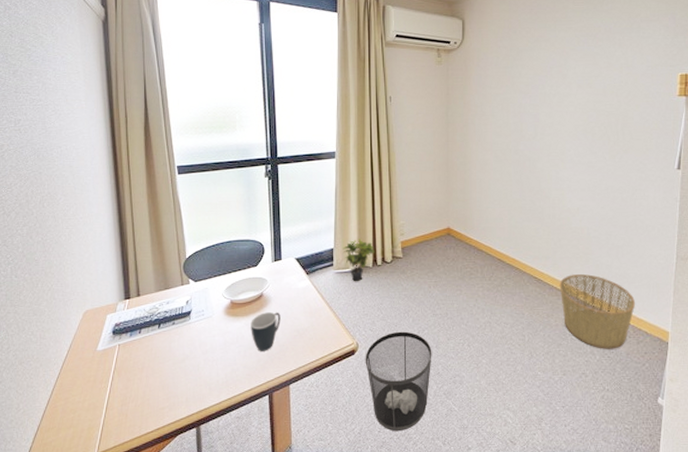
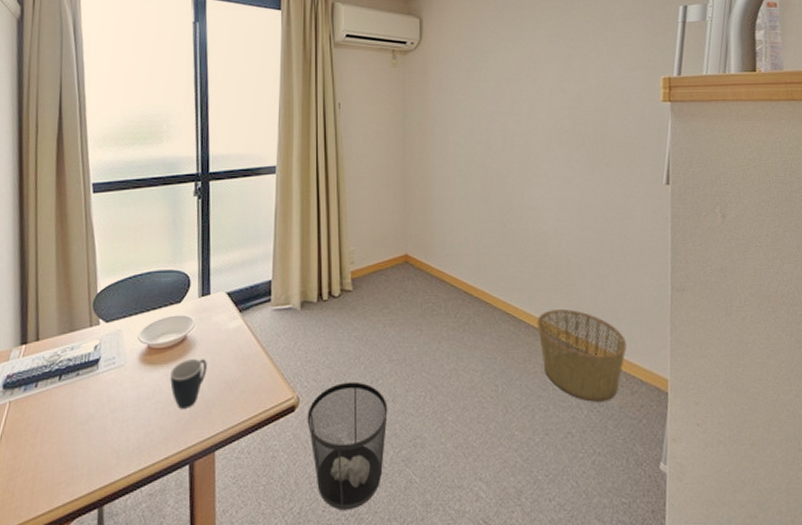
potted plant: present [343,239,375,281] -> none [282,268,320,320]

